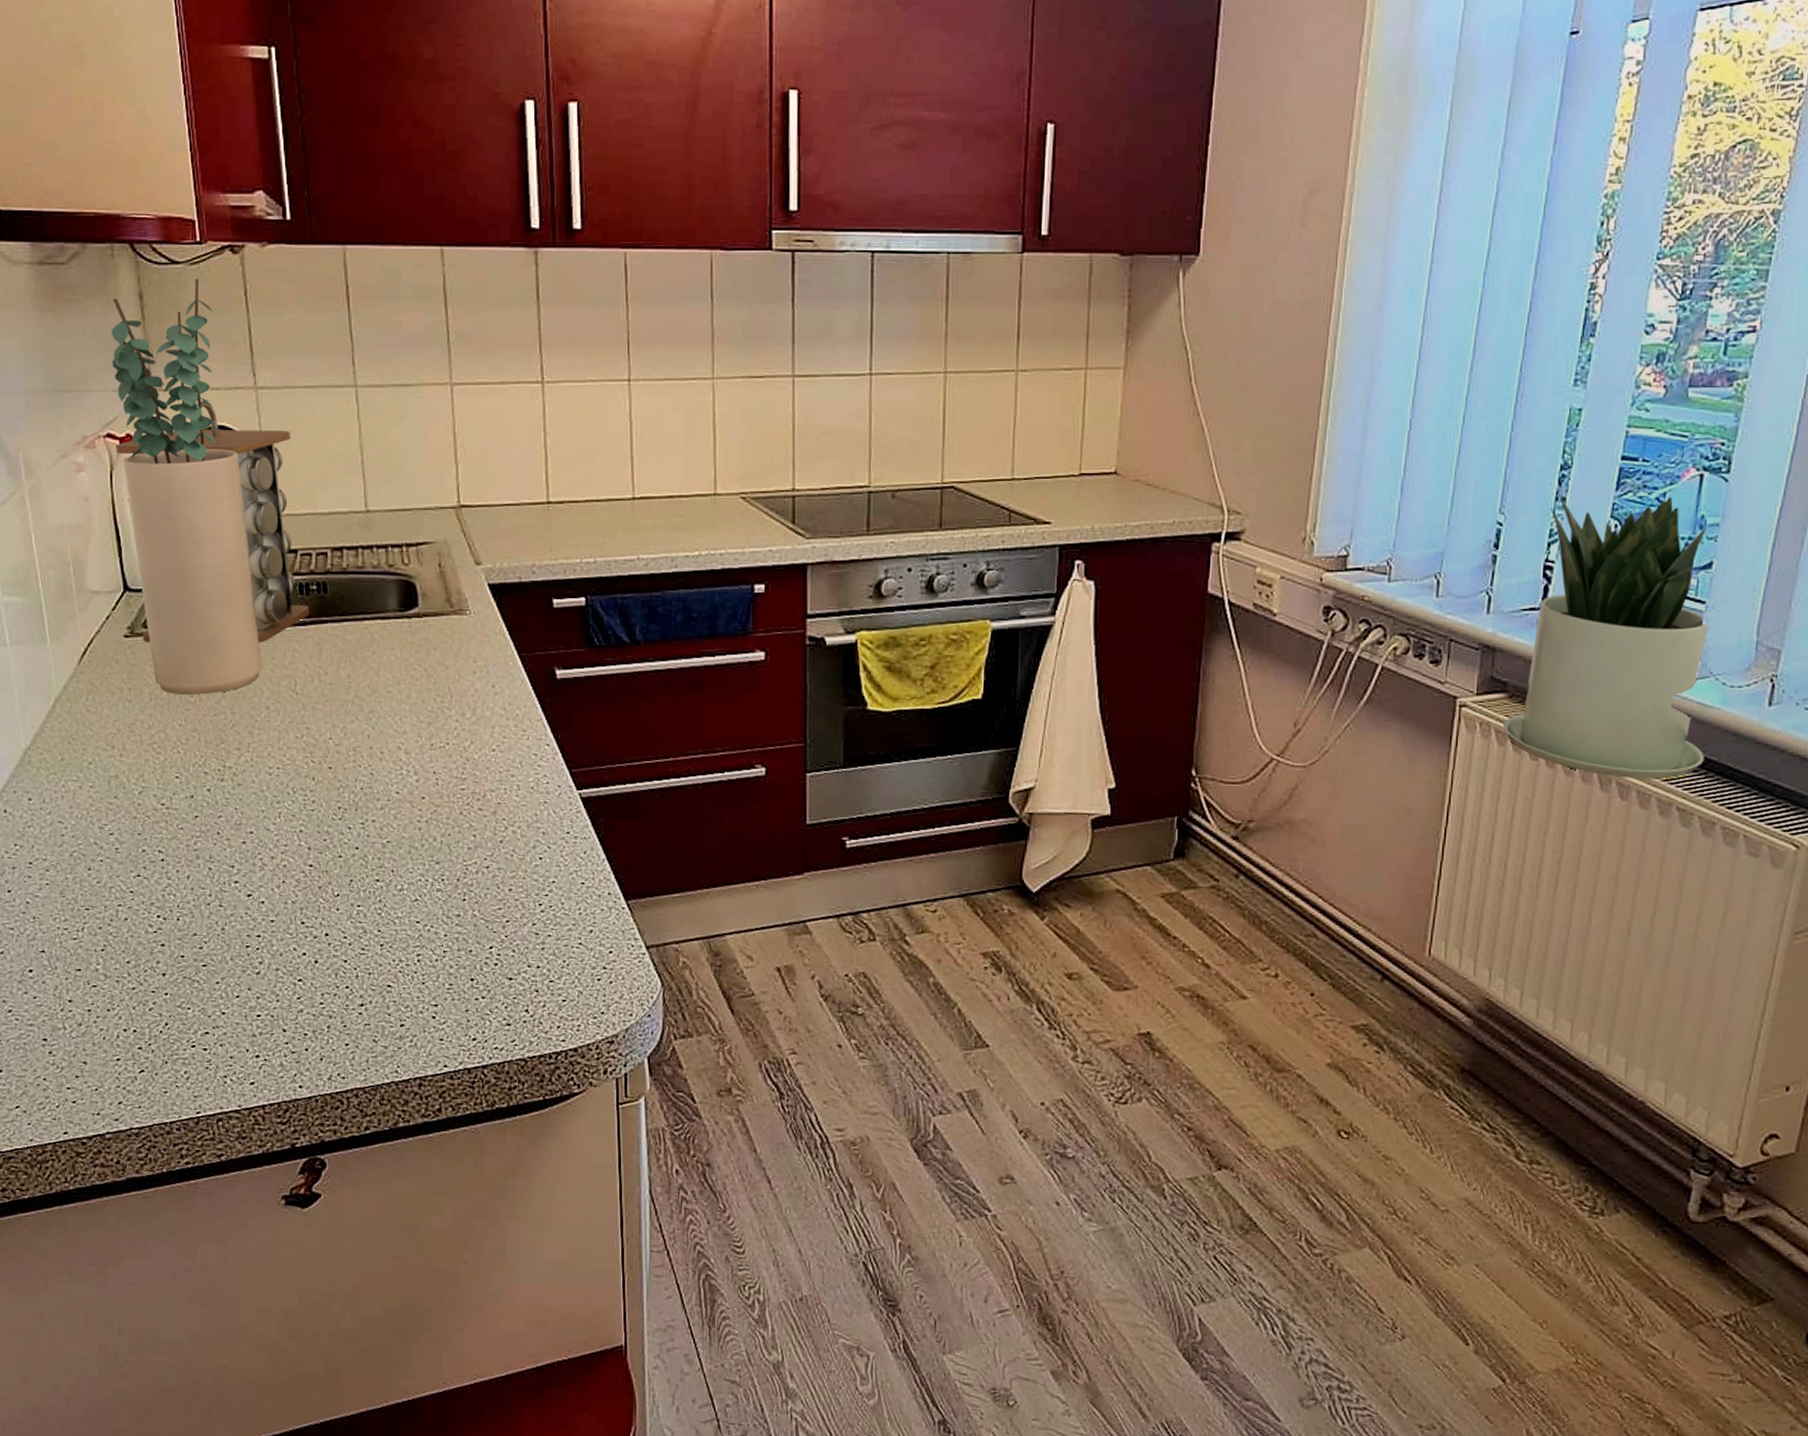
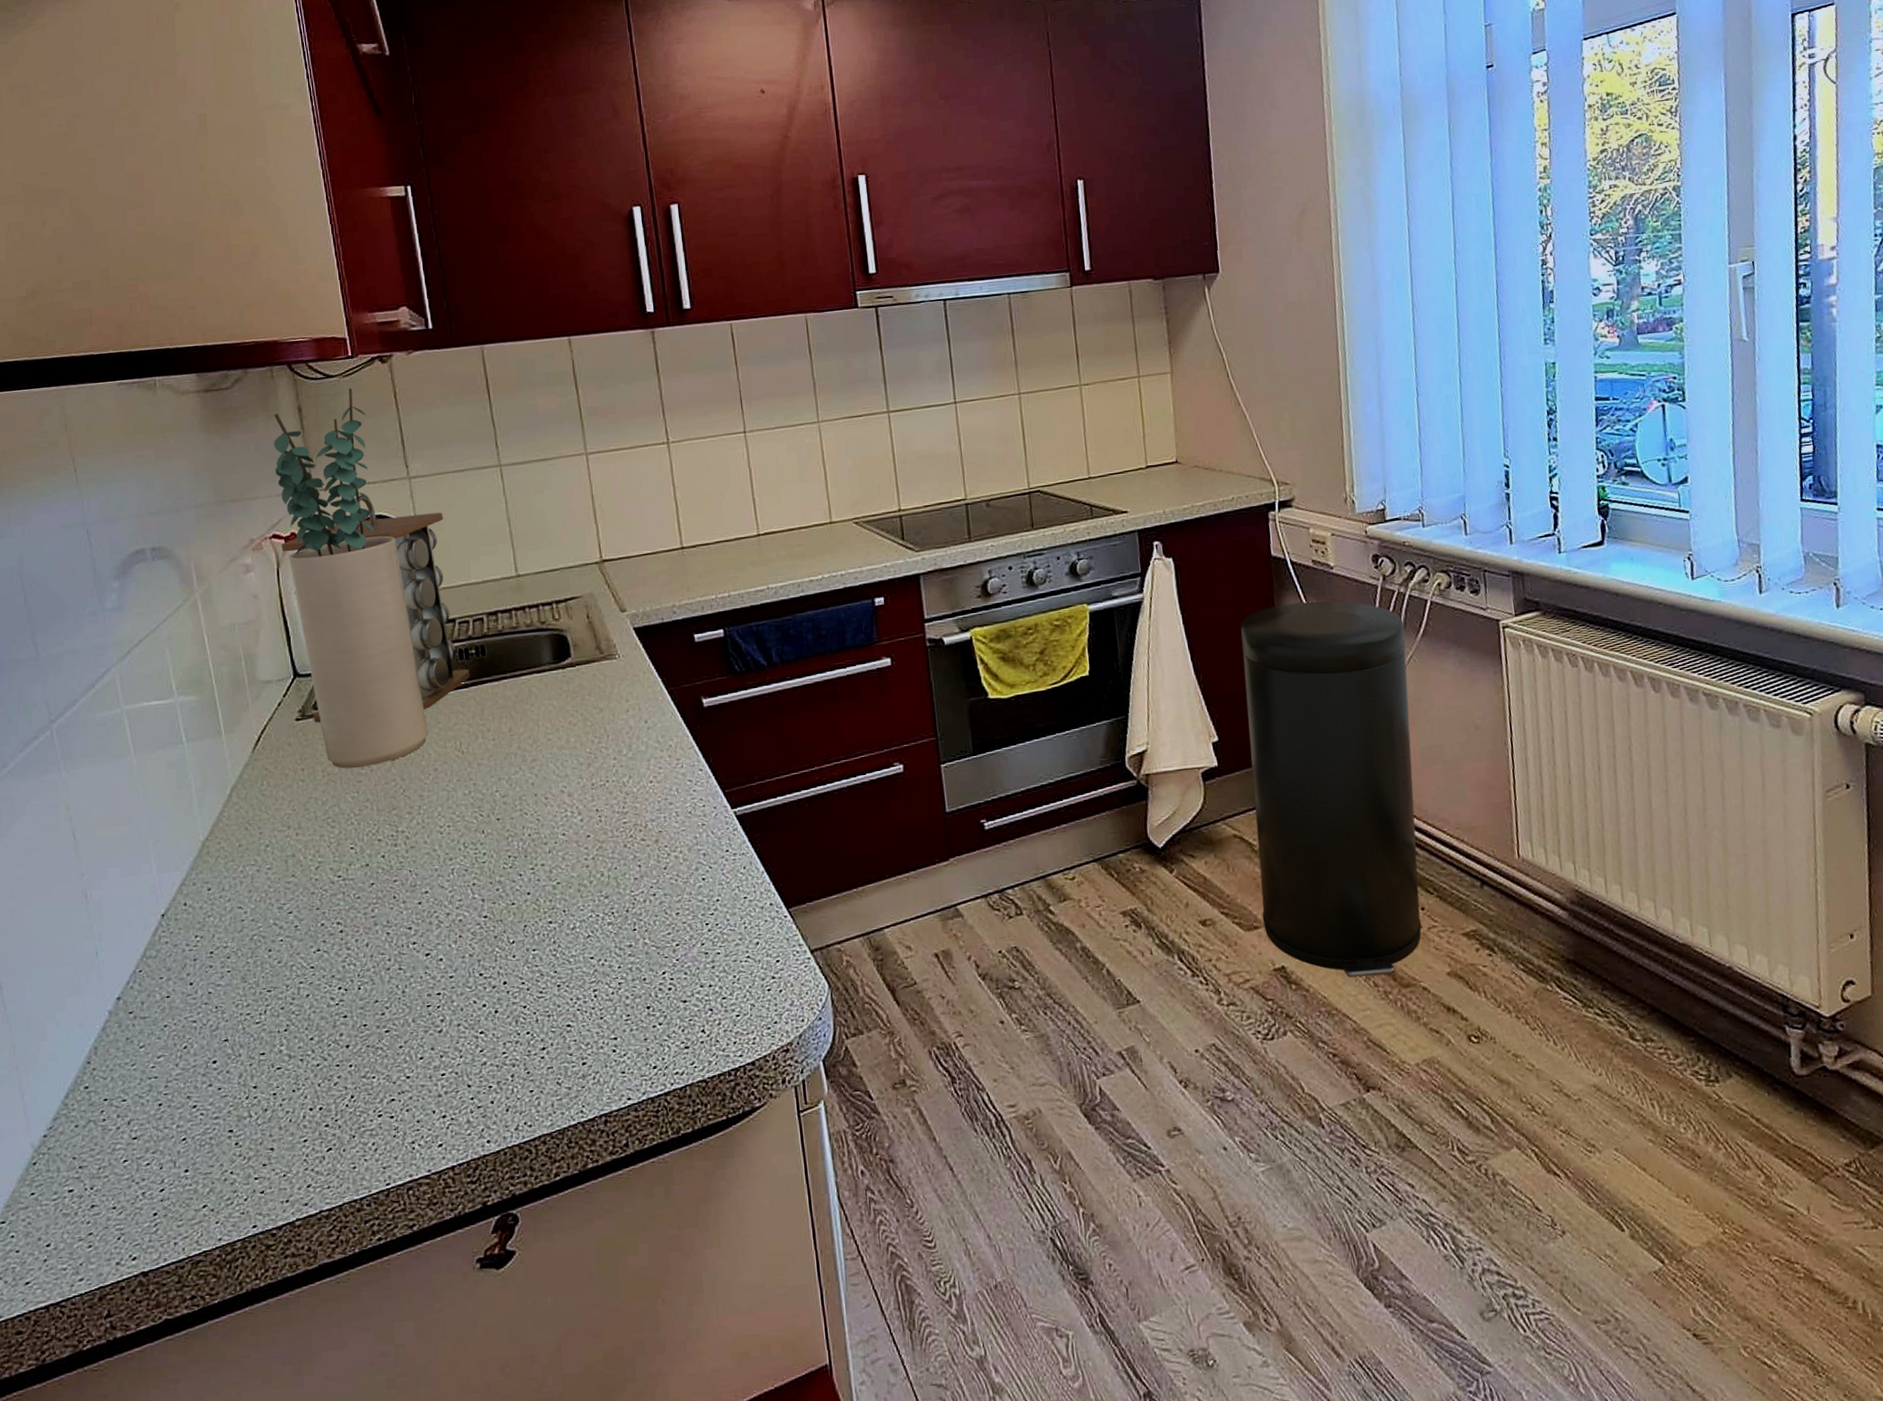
pedal bin: none [1134,648,1346,1057] -> present [1241,601,1422,979]
planter: present [1503,493,1708,779] -> none [1543,426,1717,673]

